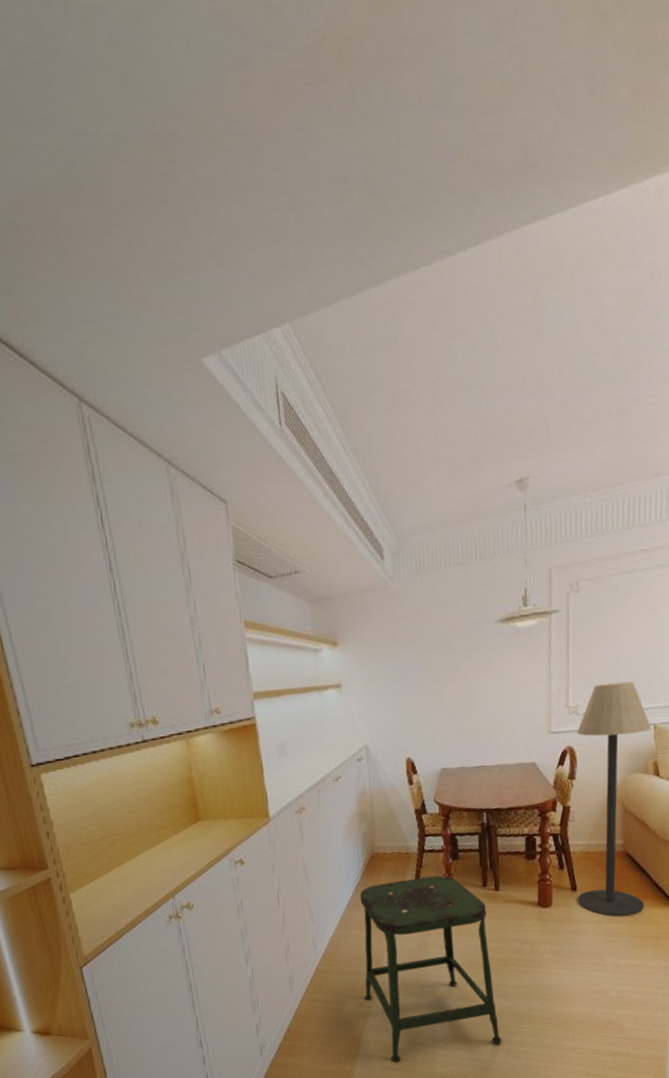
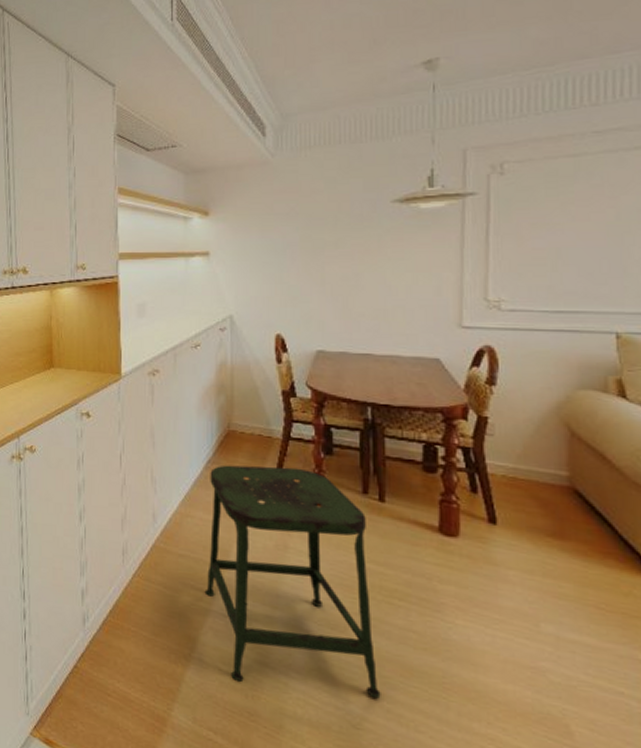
floor lamp: present [577,681,652,917] -> none [498,277,612,576]

